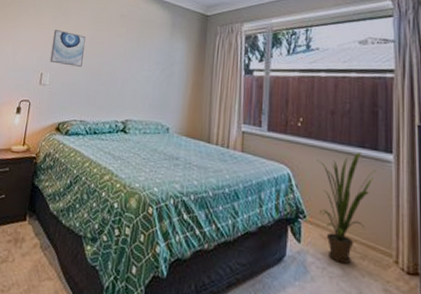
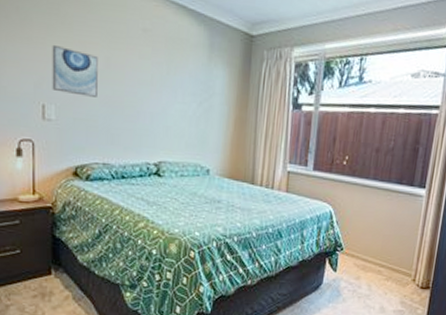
house plant: present [316,152,377,264] -> none [356,188,409,285]

